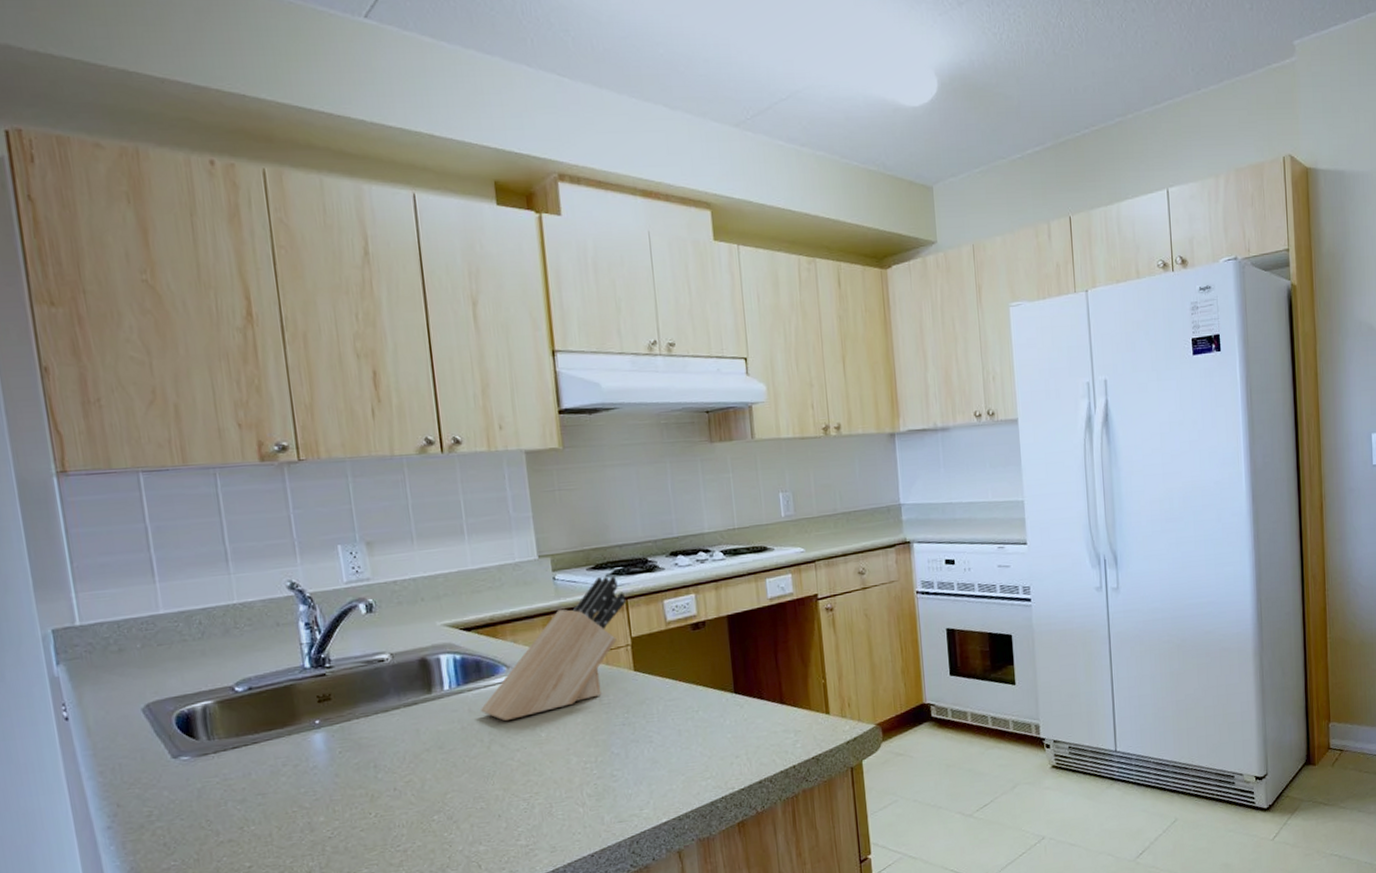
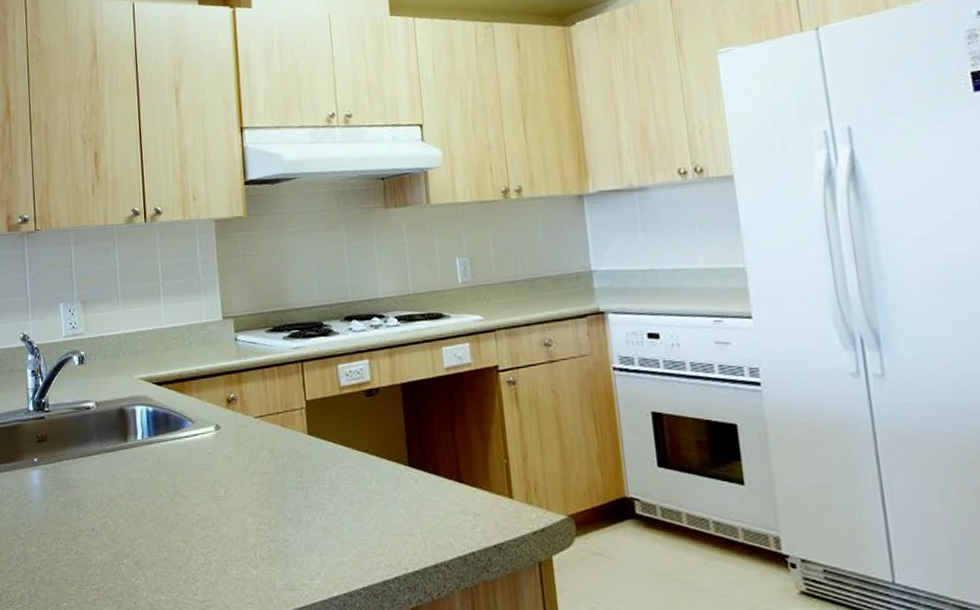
knife block: present [479,576,627,722] -> none [167,339,302,475]

